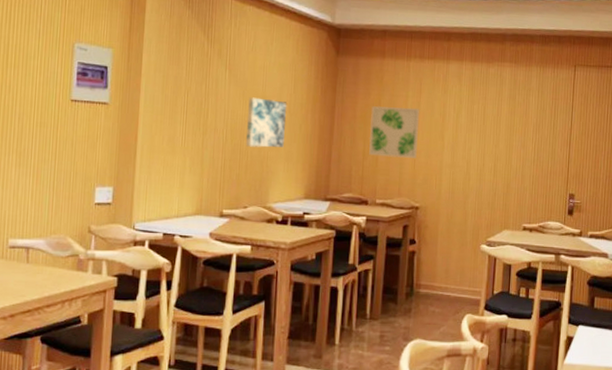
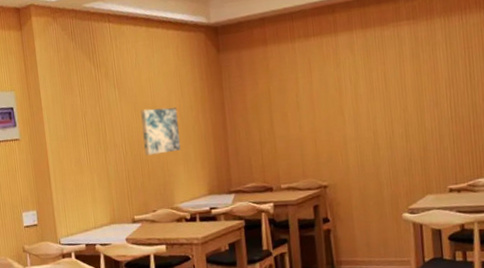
wall art: present [369,105,420,159] -> none [261,87,317,144]

